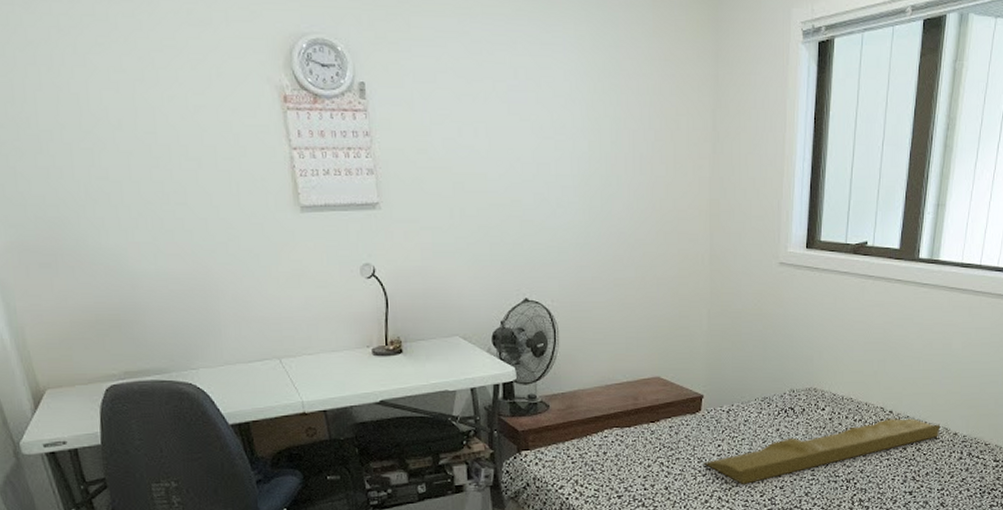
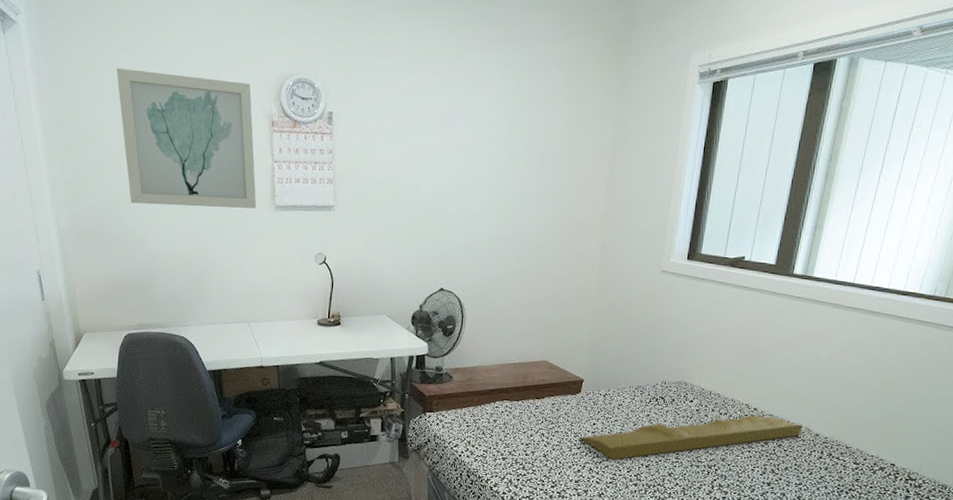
wall art: none [50,25,275,212] -> present [116,68,257,209]

